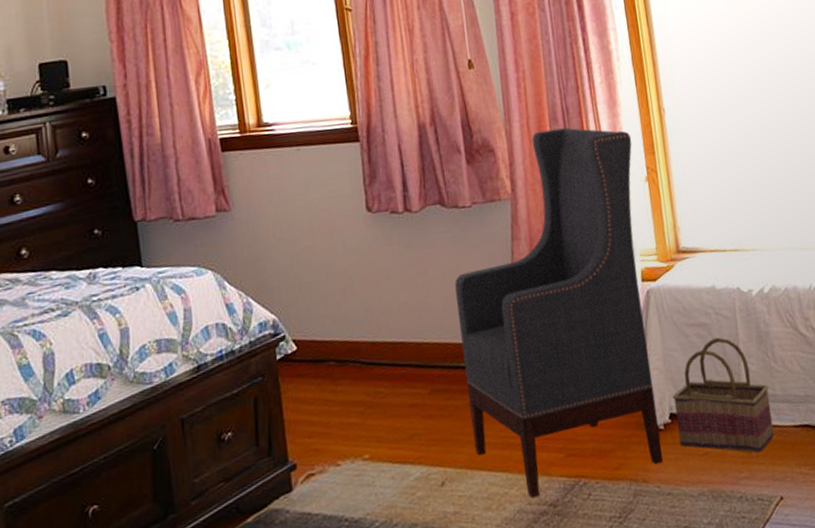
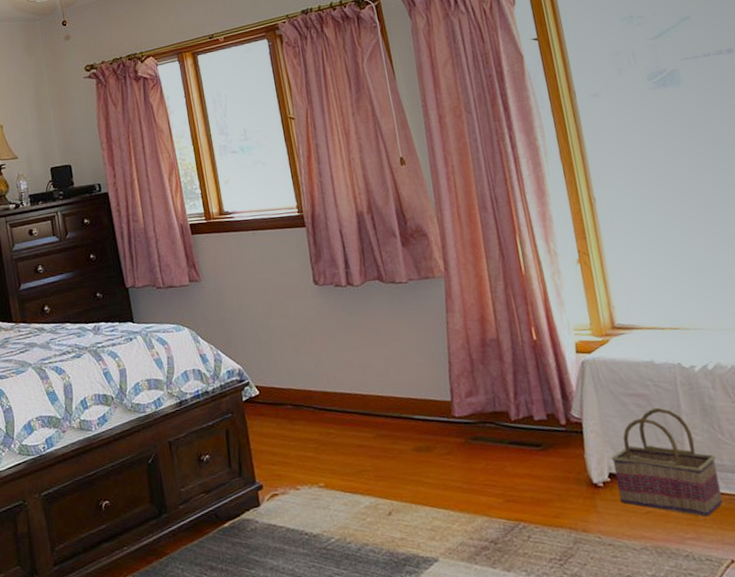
armchair: present [455,127,663,497] -> none [395,215,603,533]

